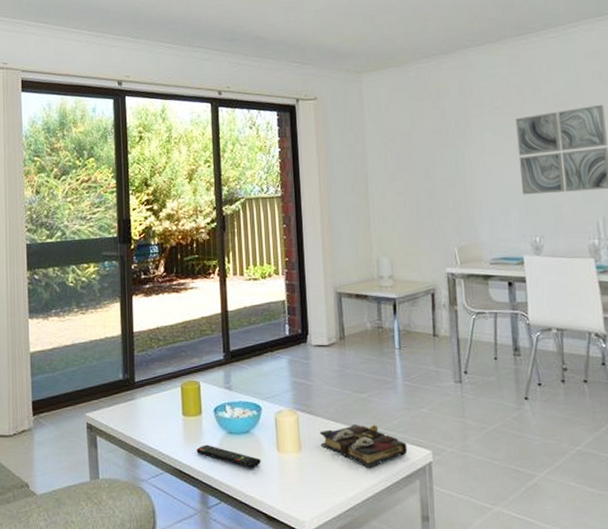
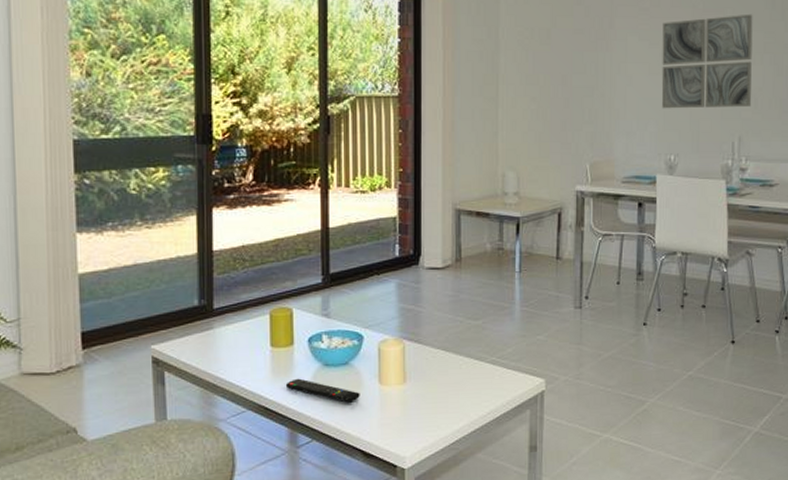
book: present [320,424,408,468] -> none [427,353,520,399]

